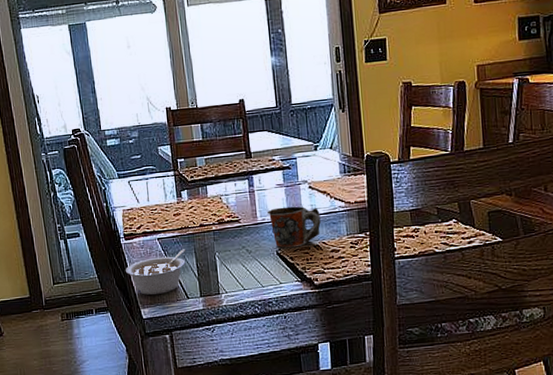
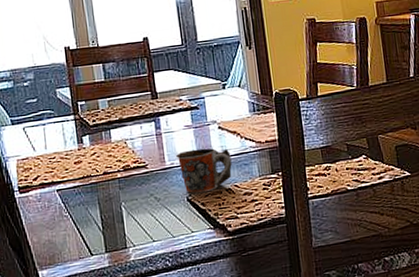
legume: present [126,249,186,295] -> none [21,200,89,255]

